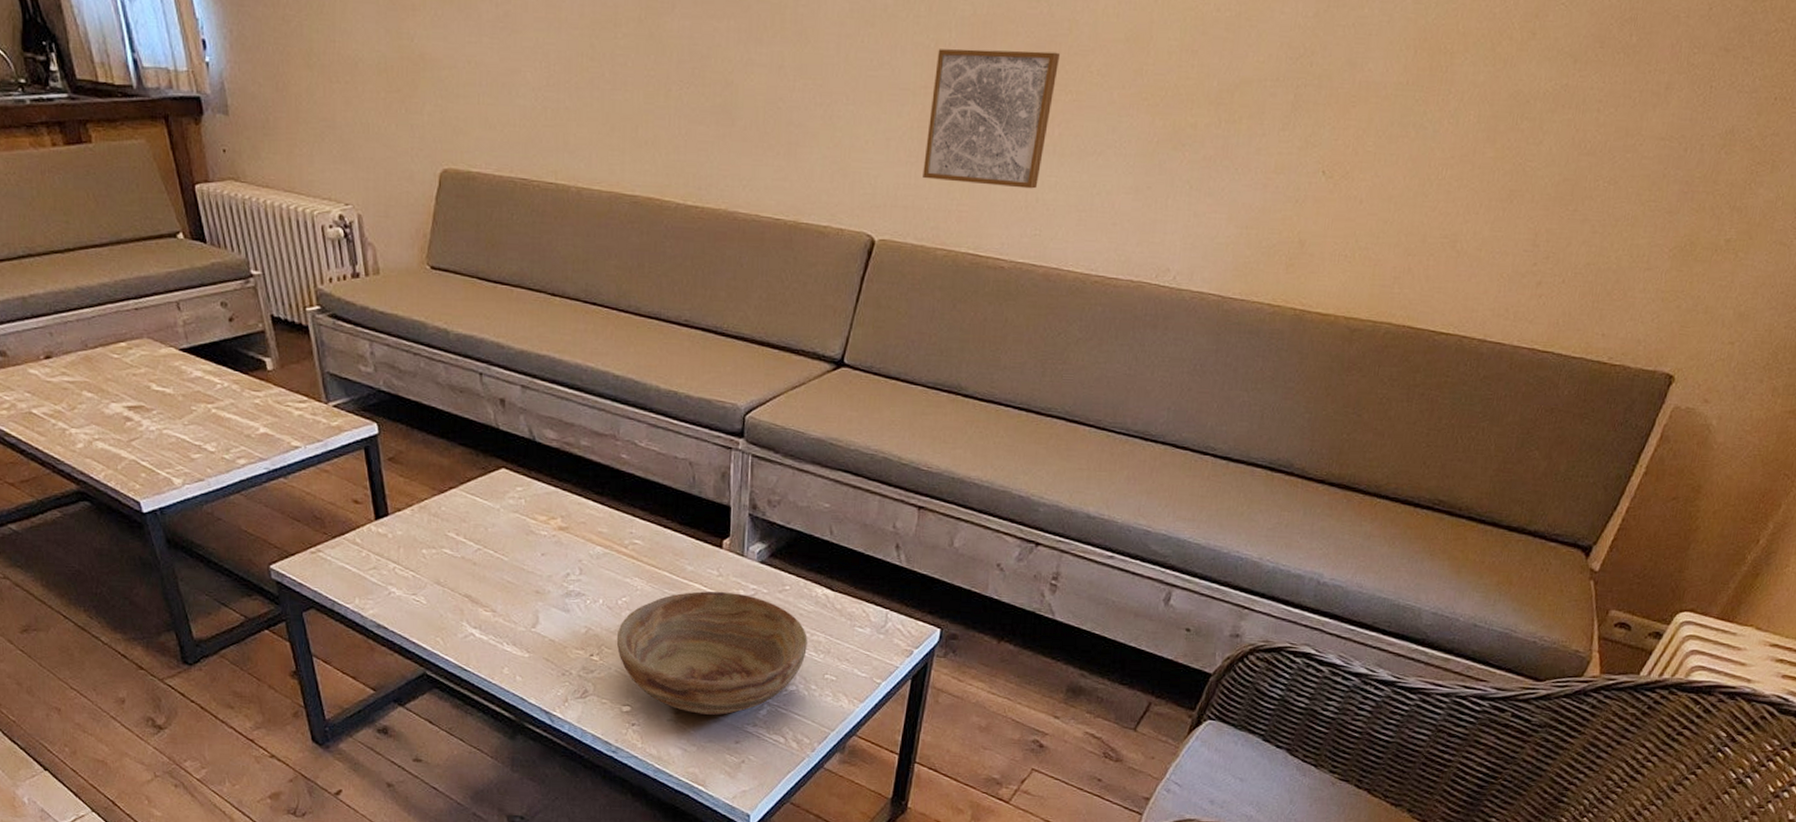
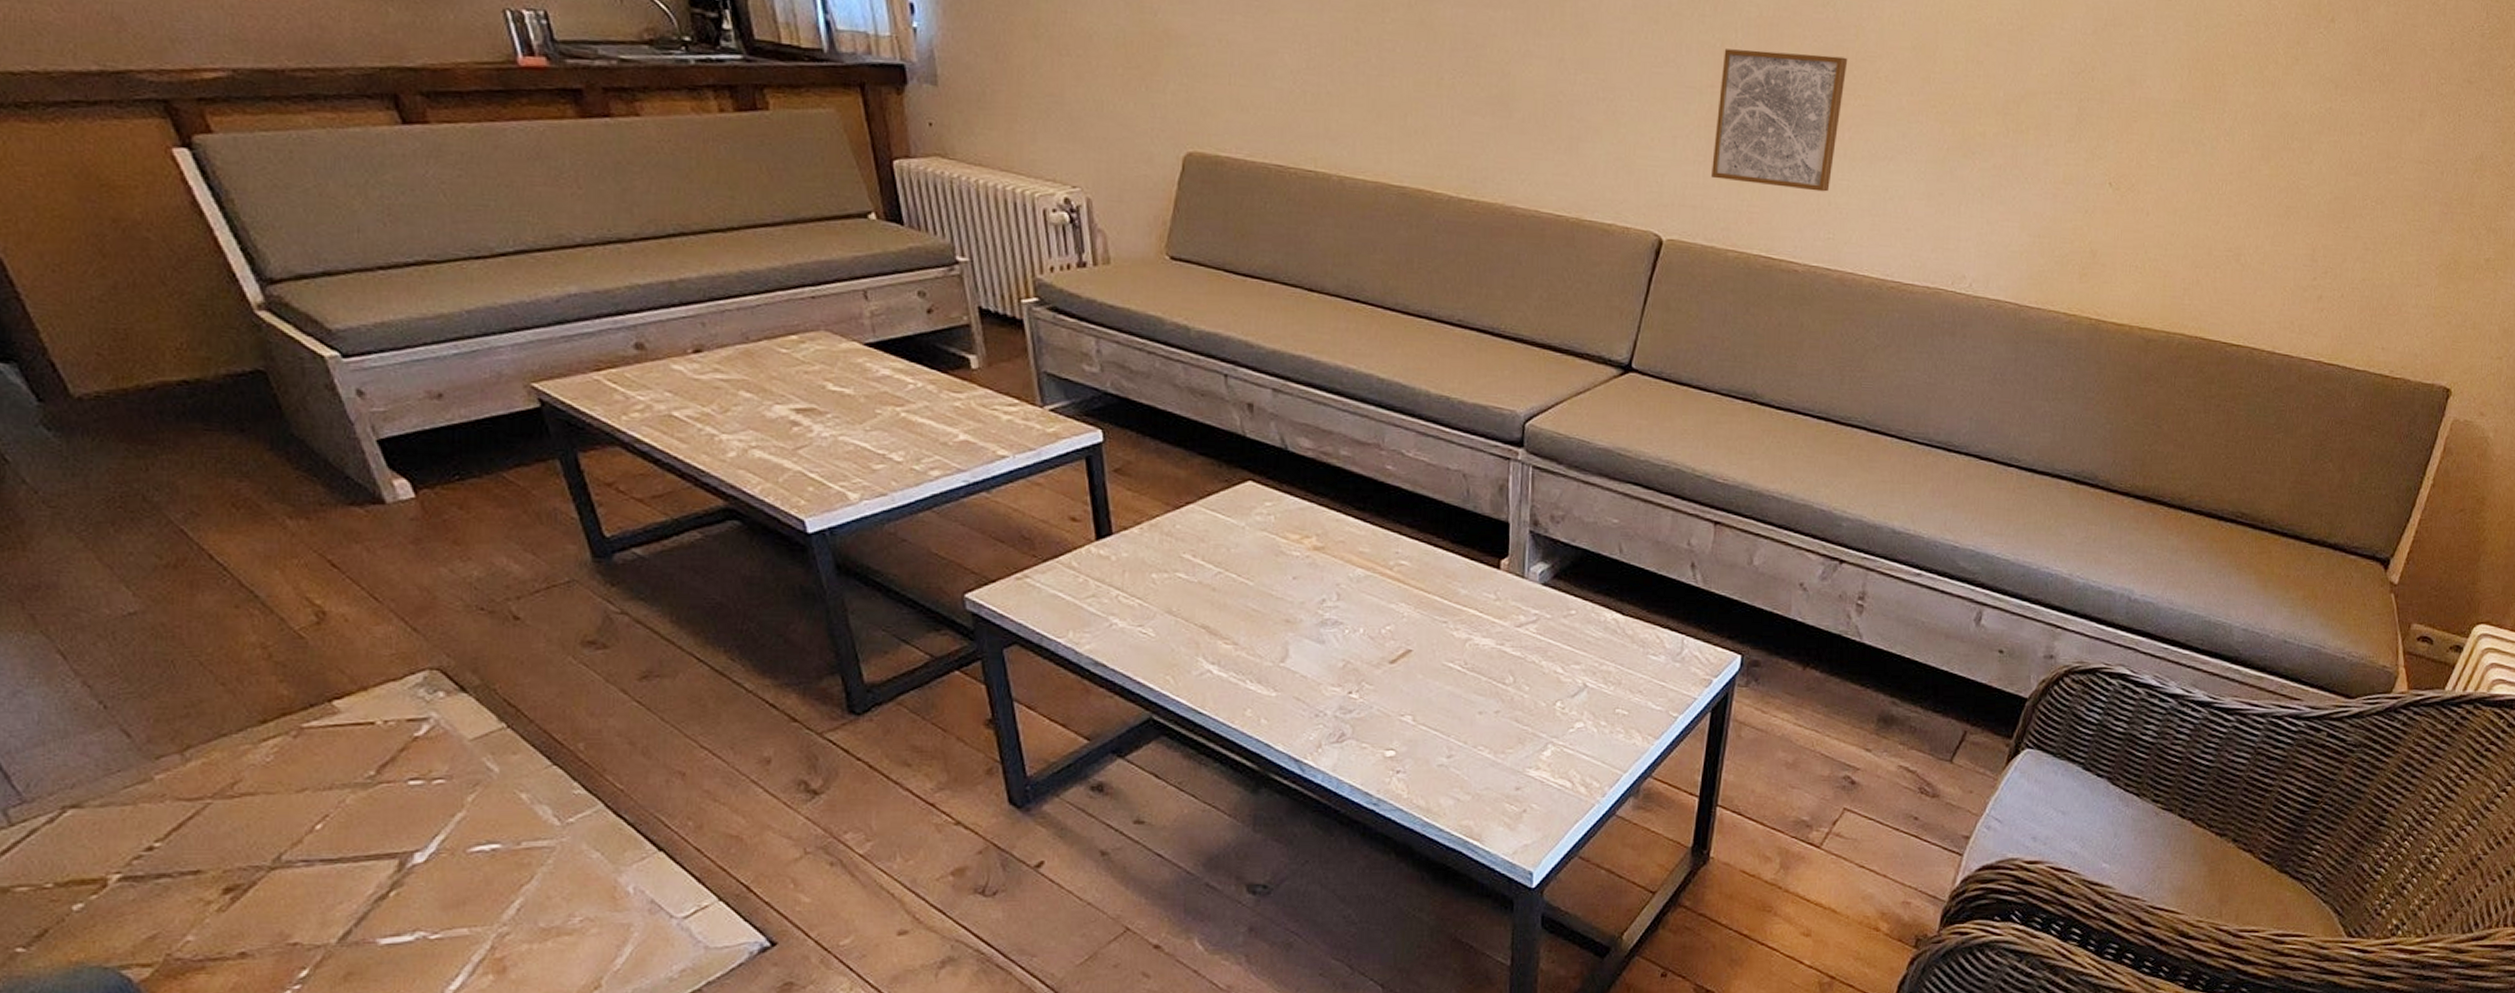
bowl: present [616,591,807,715] -> none [1379,618,1596,758]

